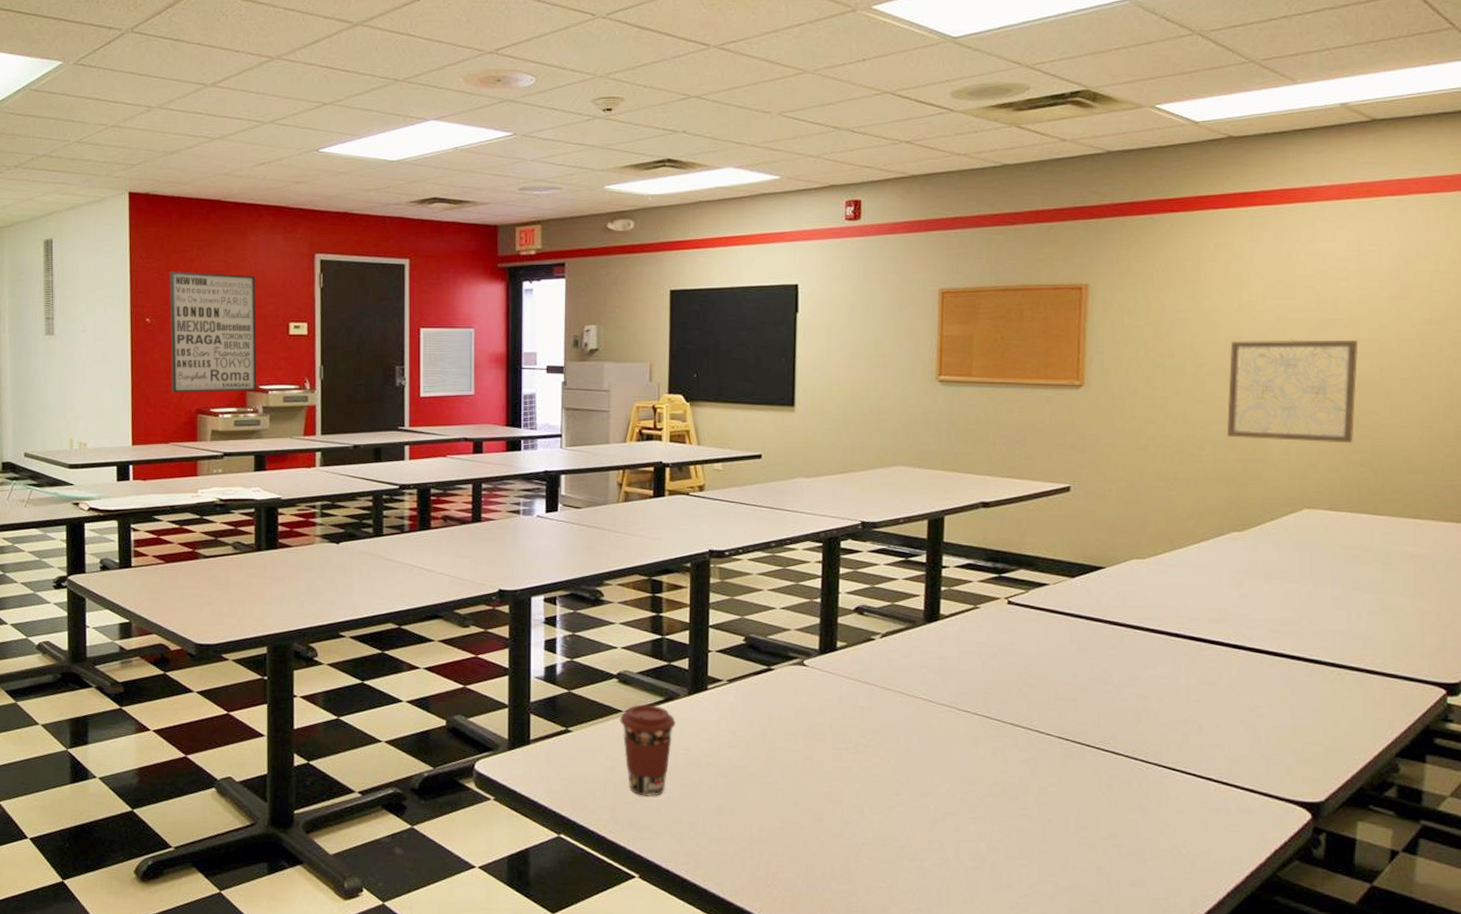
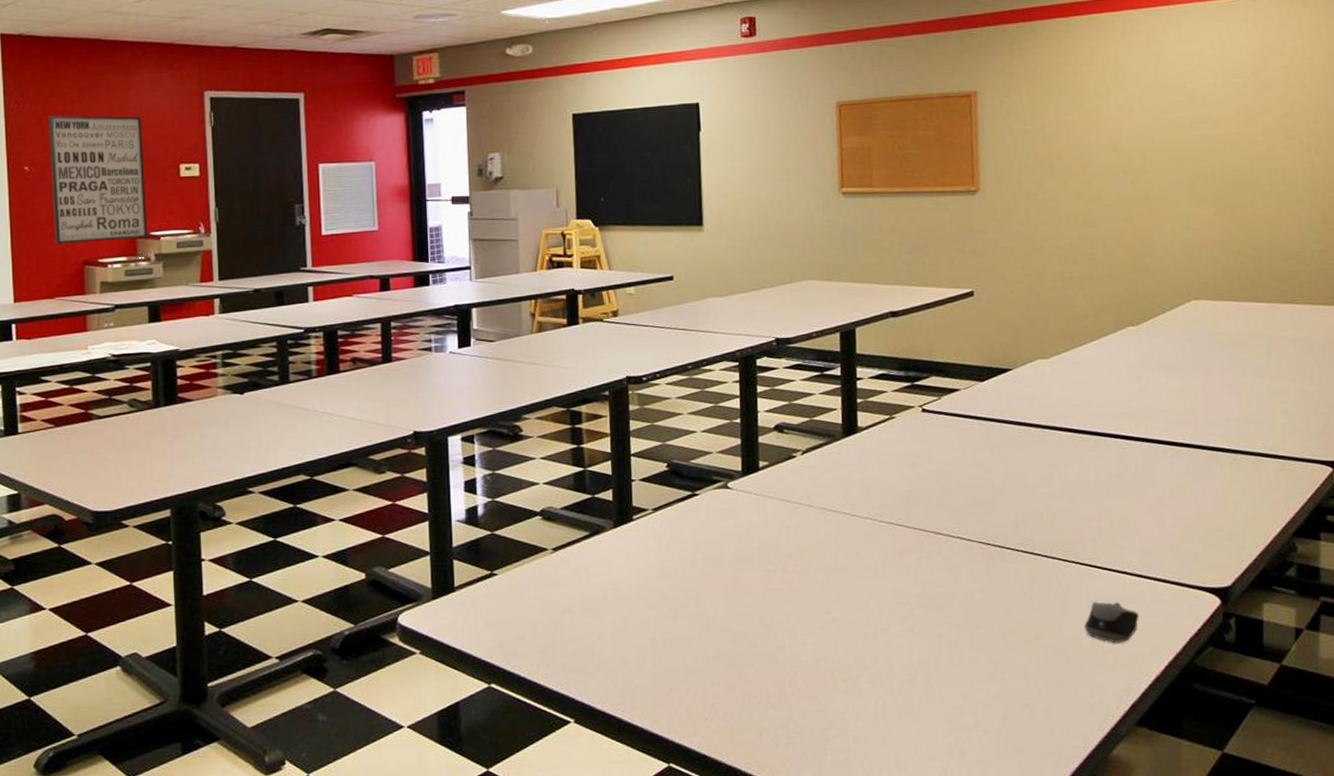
coffee cup: present [620,704,676,797] -> none [545,540,603,637]
computer mouse: none [1163,806,1222,849] -> present [1084,602,1139,644]
wall art: present [1227,338,1359,443] -> none [1112,135,1231,235]

